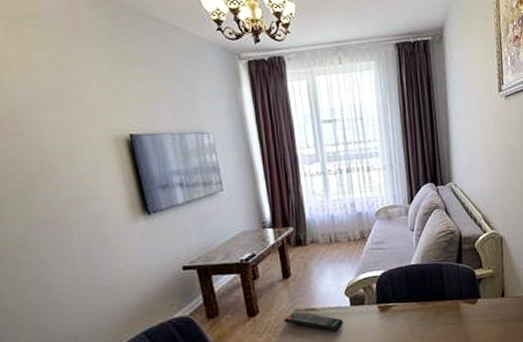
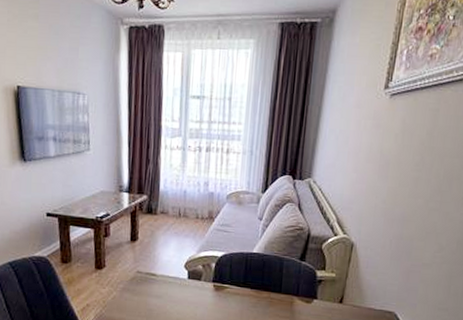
remote control: present [284,311,343,332] -> none [126,273,178,299]

